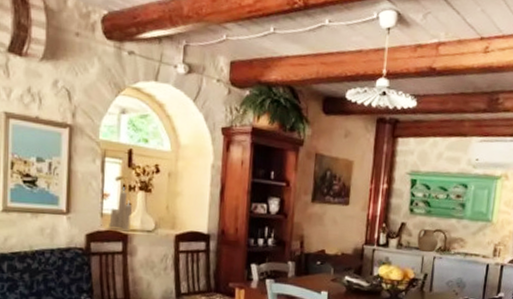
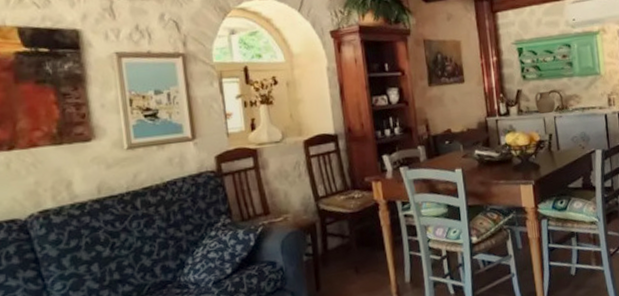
candle: present [107,187,132,232] -> none [235,103,259,147]

